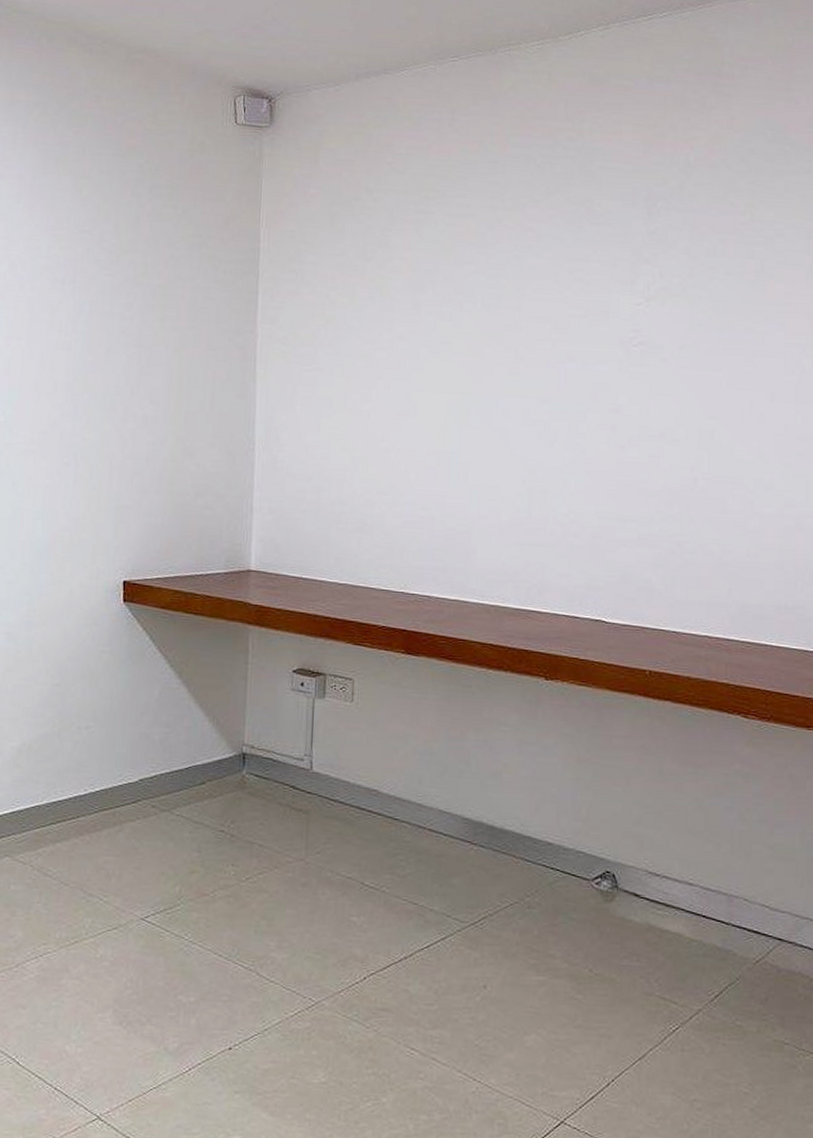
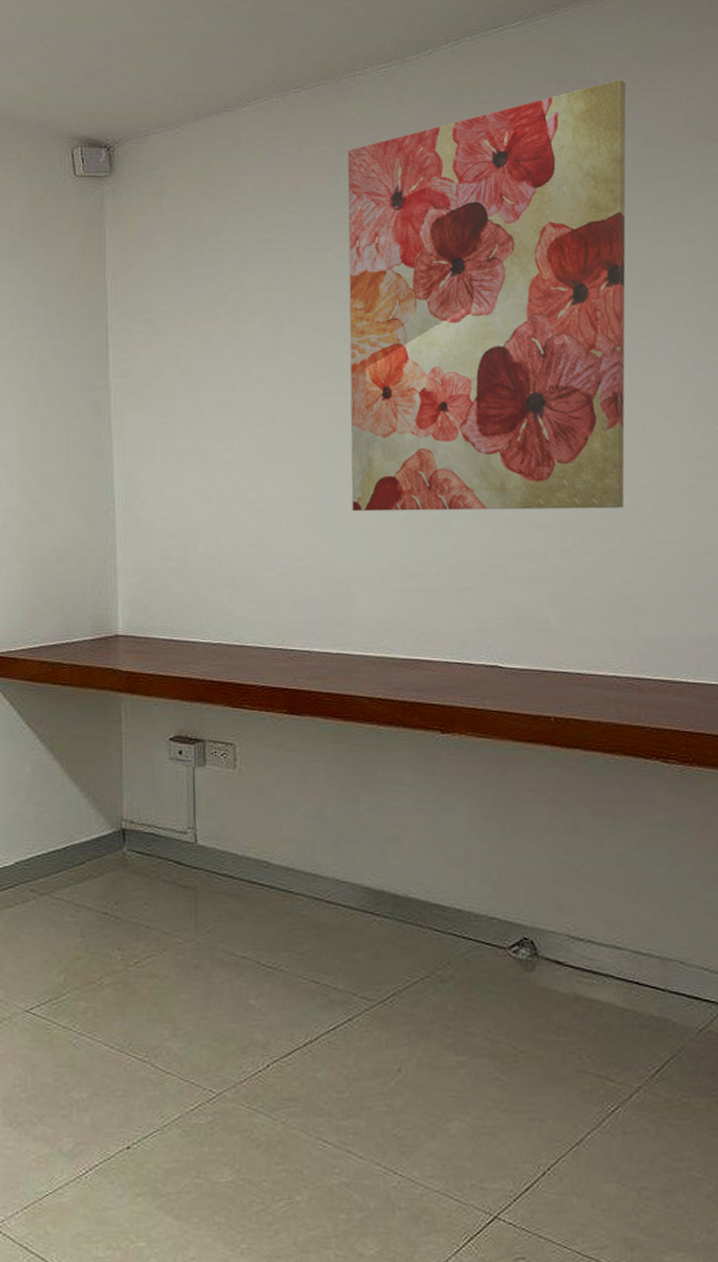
wall art: none [478,77,761,481] -> present [347,80,627,512]

